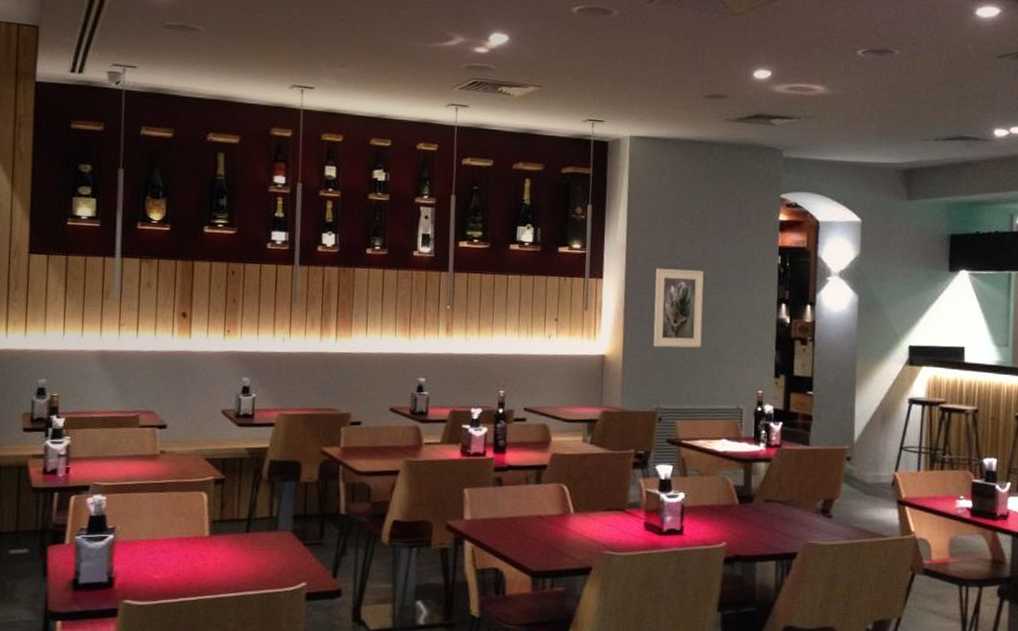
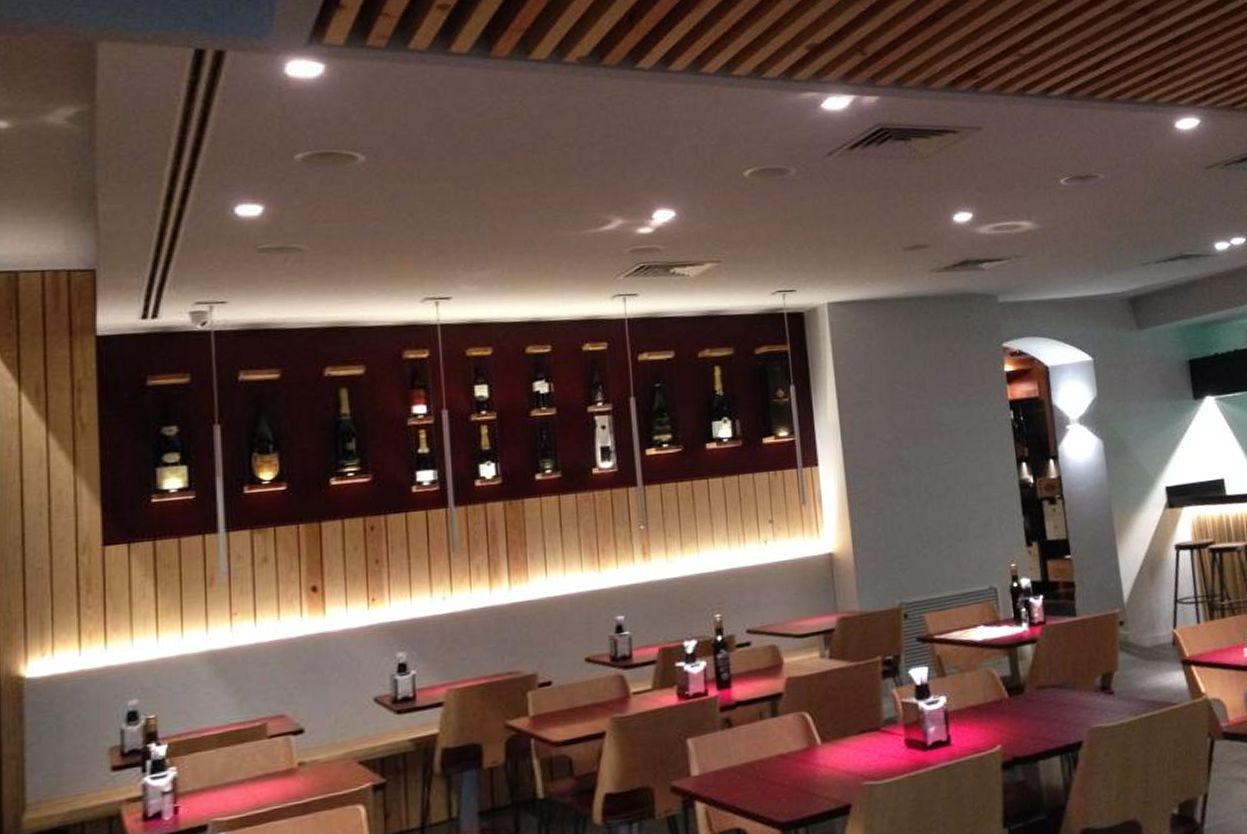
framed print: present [653,268,704,348] -> none [876,439,940,534]

